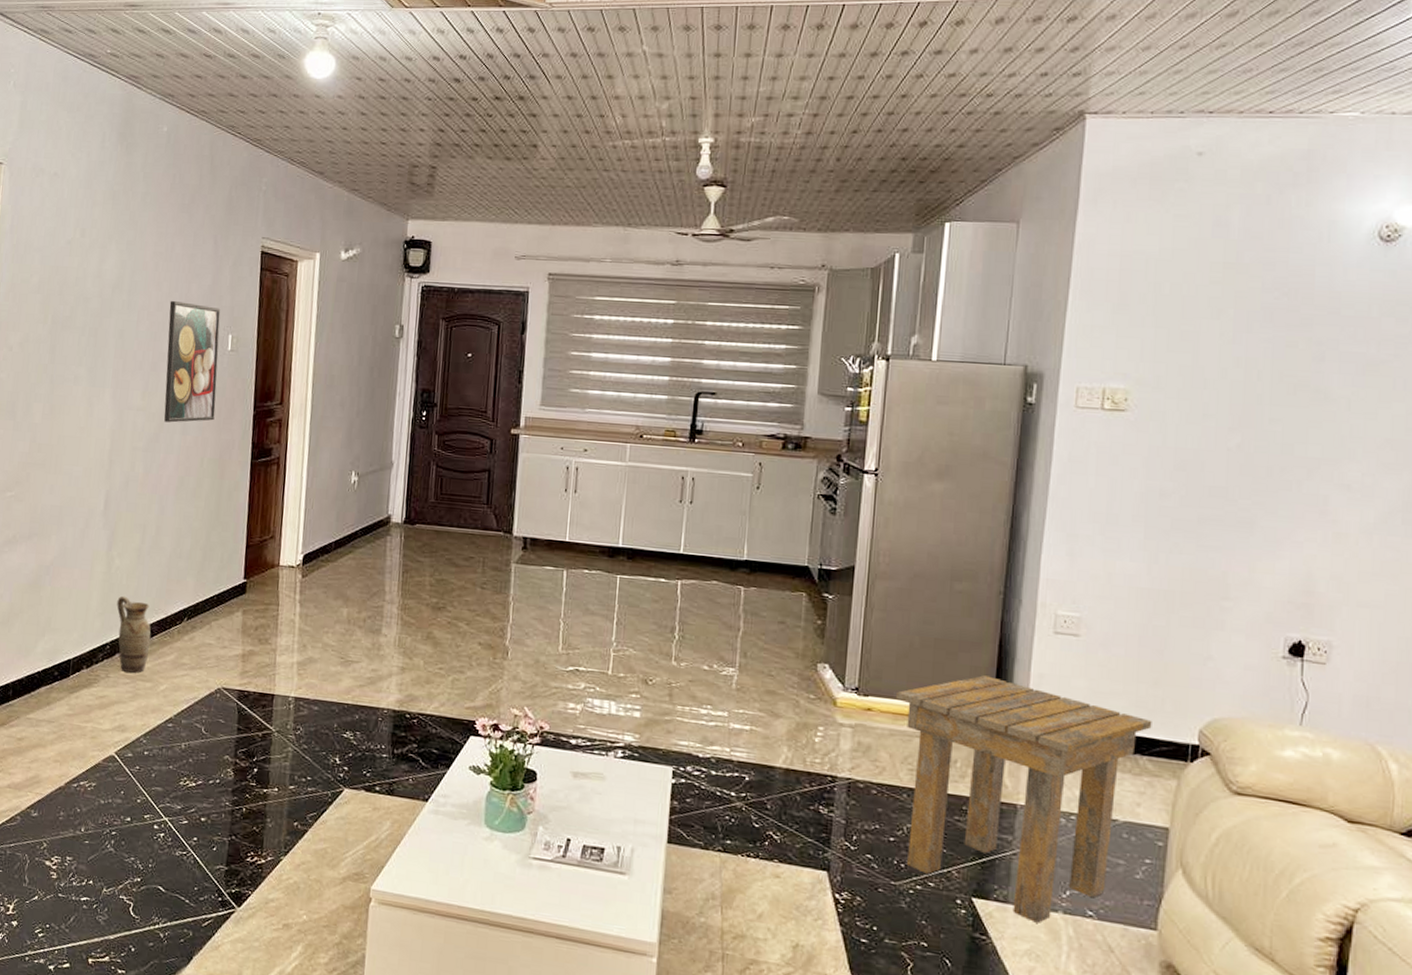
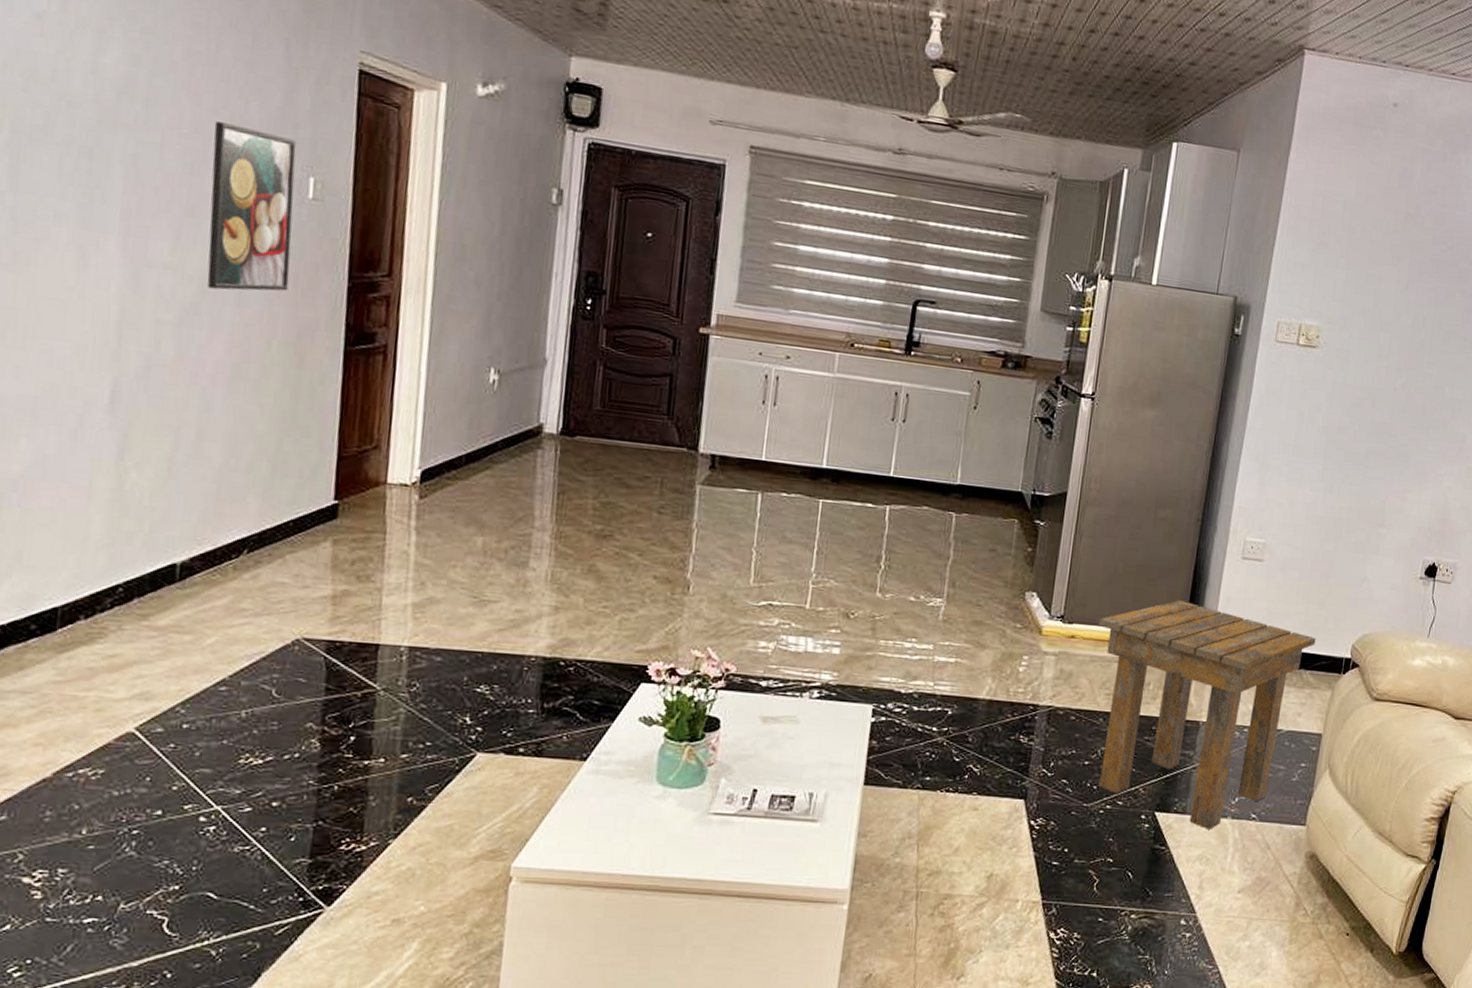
ceramic jug: present [117,595,151,673] -> none [134,520,191,623]

